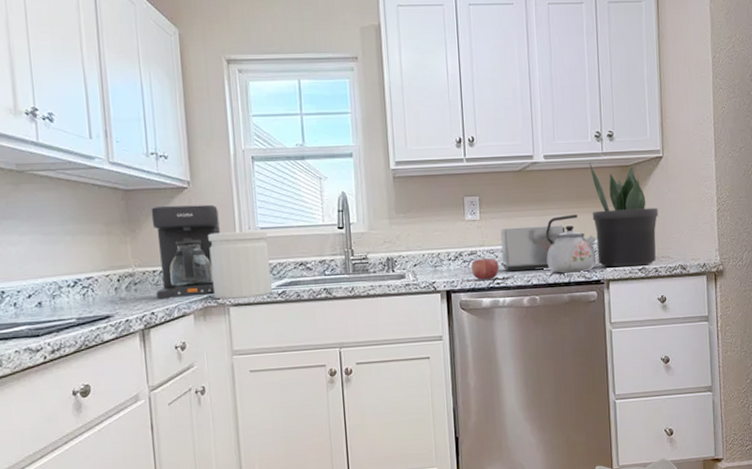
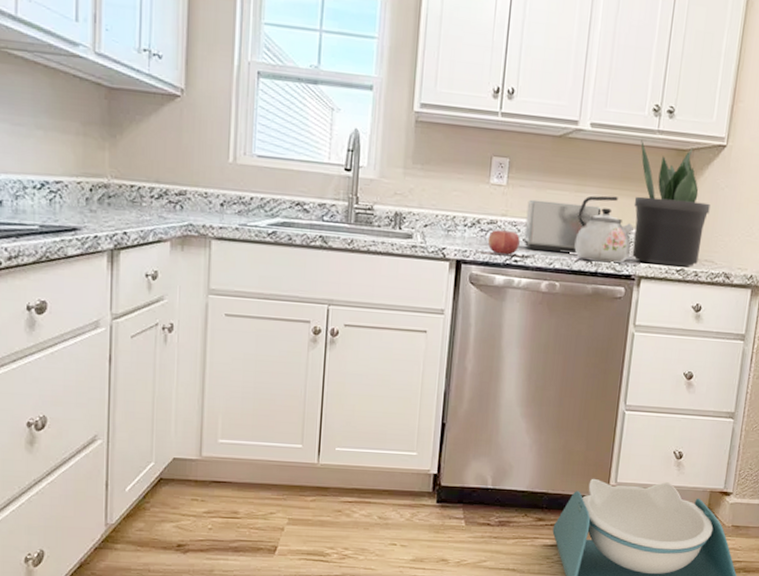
coffee maker: present [151,204,220,300] -> none [131,111,212,223]
jar: present [208,230,273,300] -> none [195,152,264,234]

